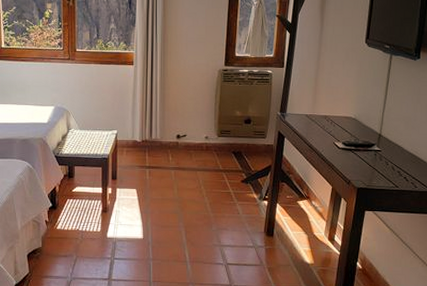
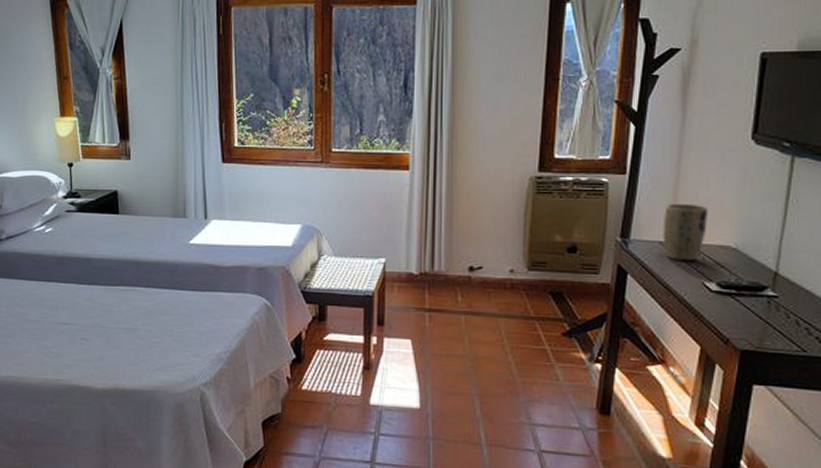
plant pot: none [308,87,337,128] -> present [662,203,708,262]

